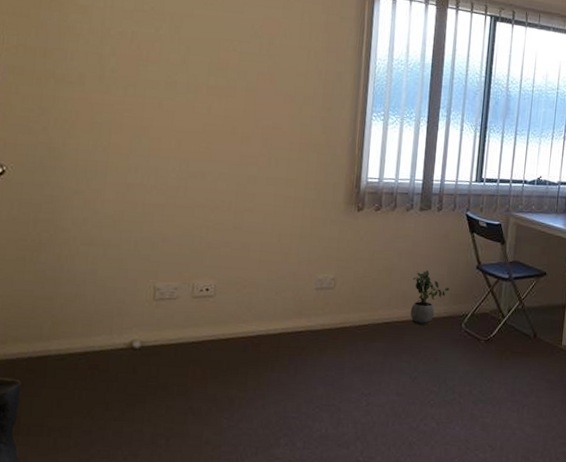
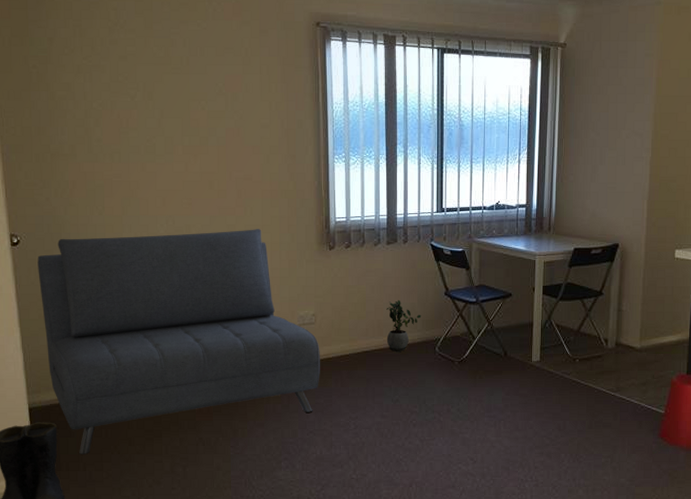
sofa: none [20,172,337,419] -> present [37,229,320,455]

